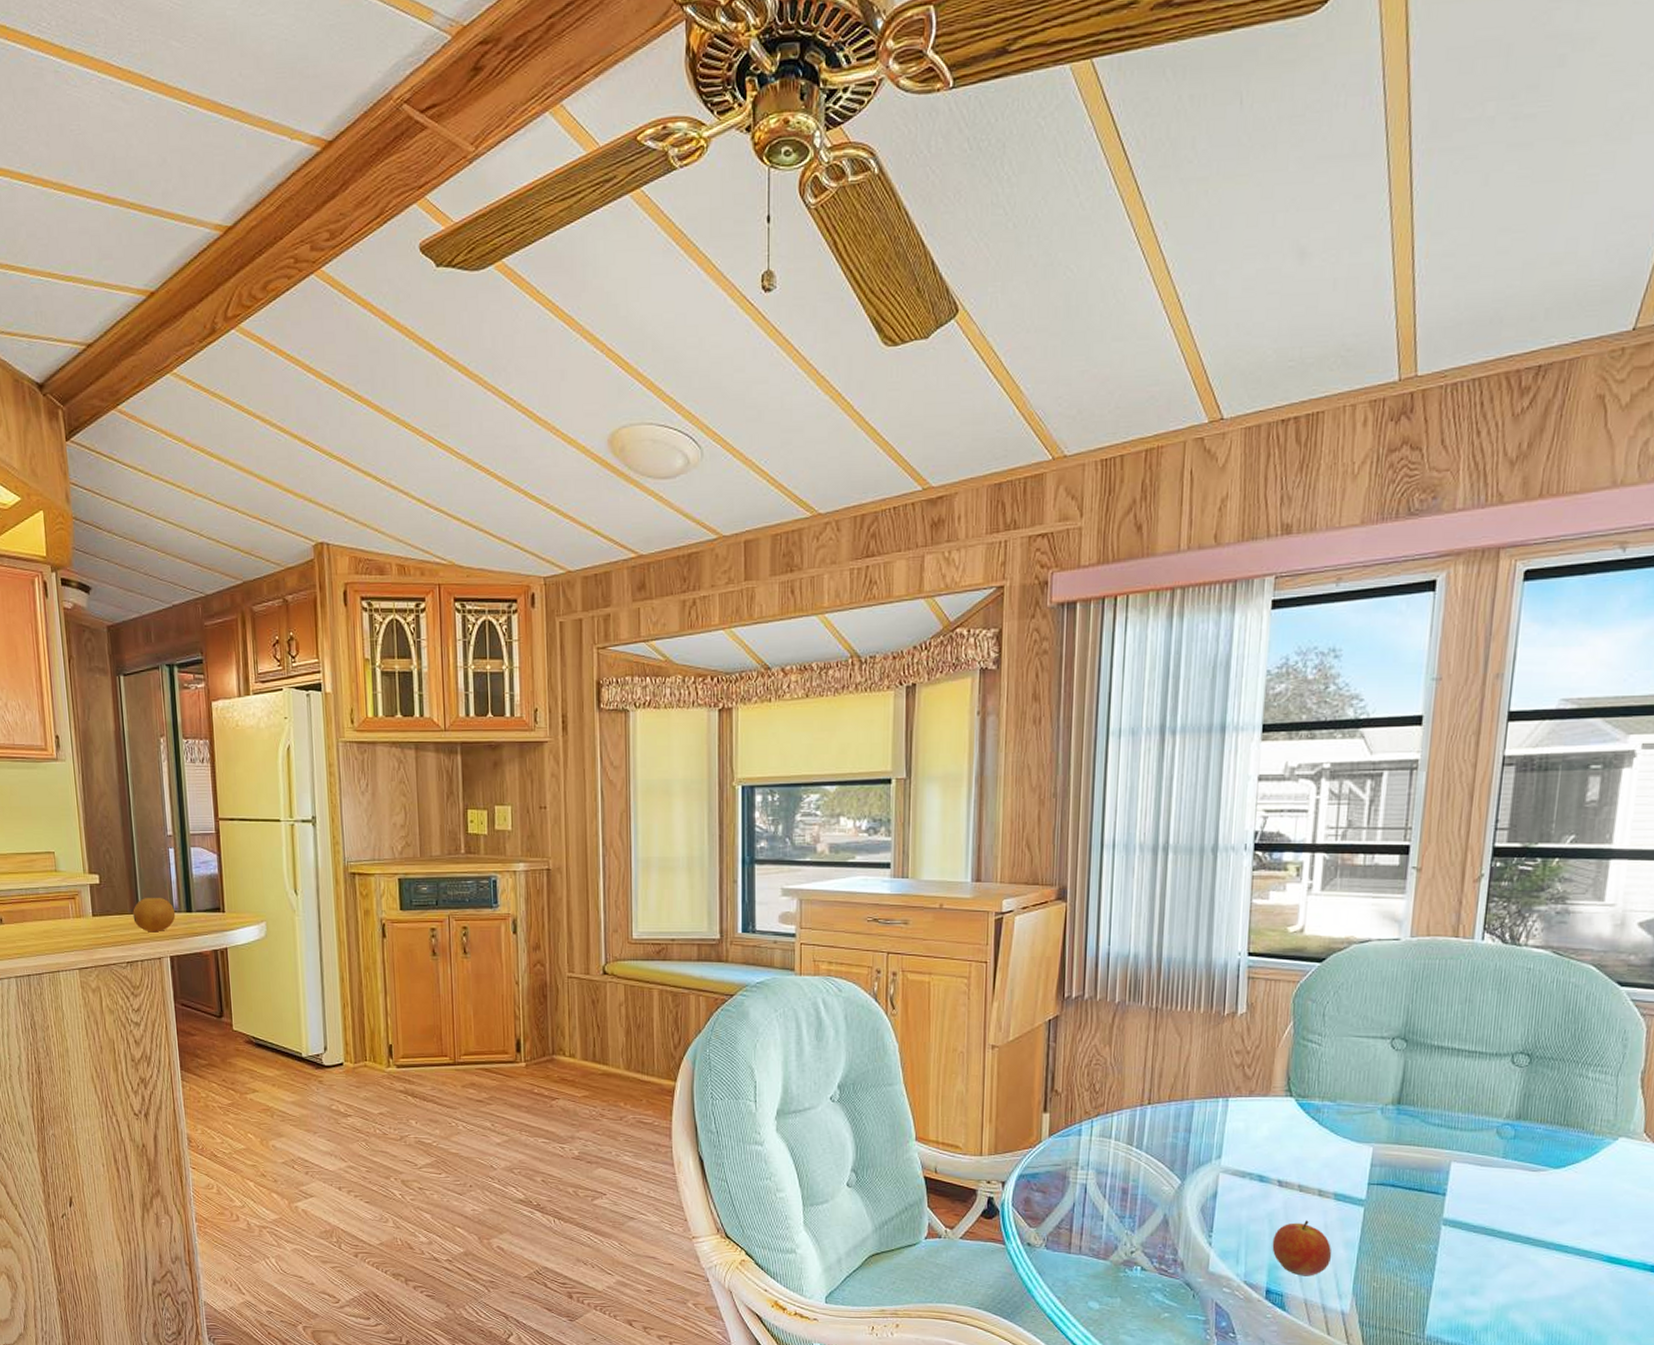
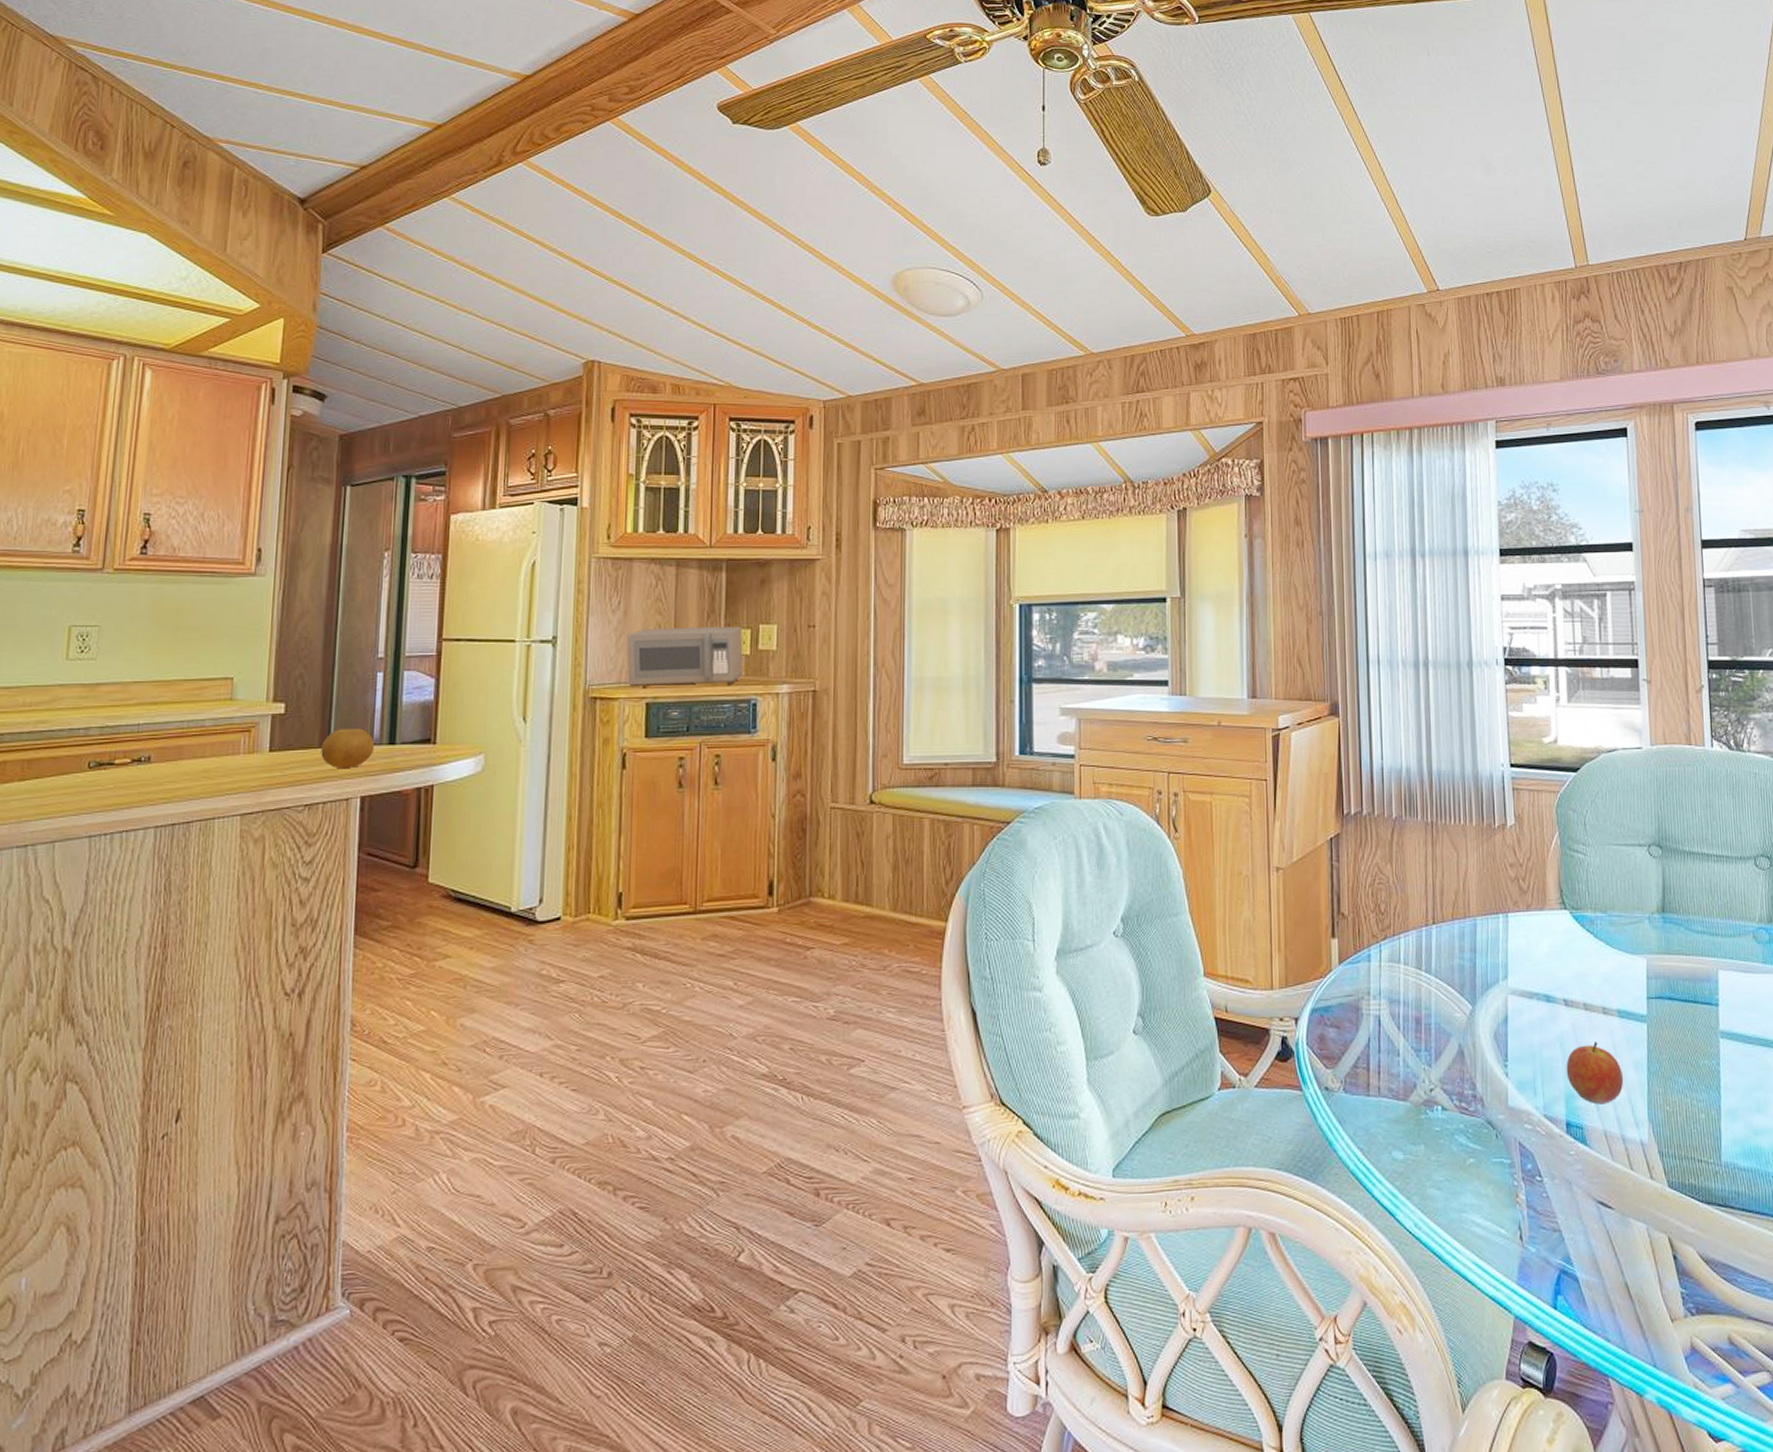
microwave: none [376,807,482,867] -> present [626,626,743,690]

